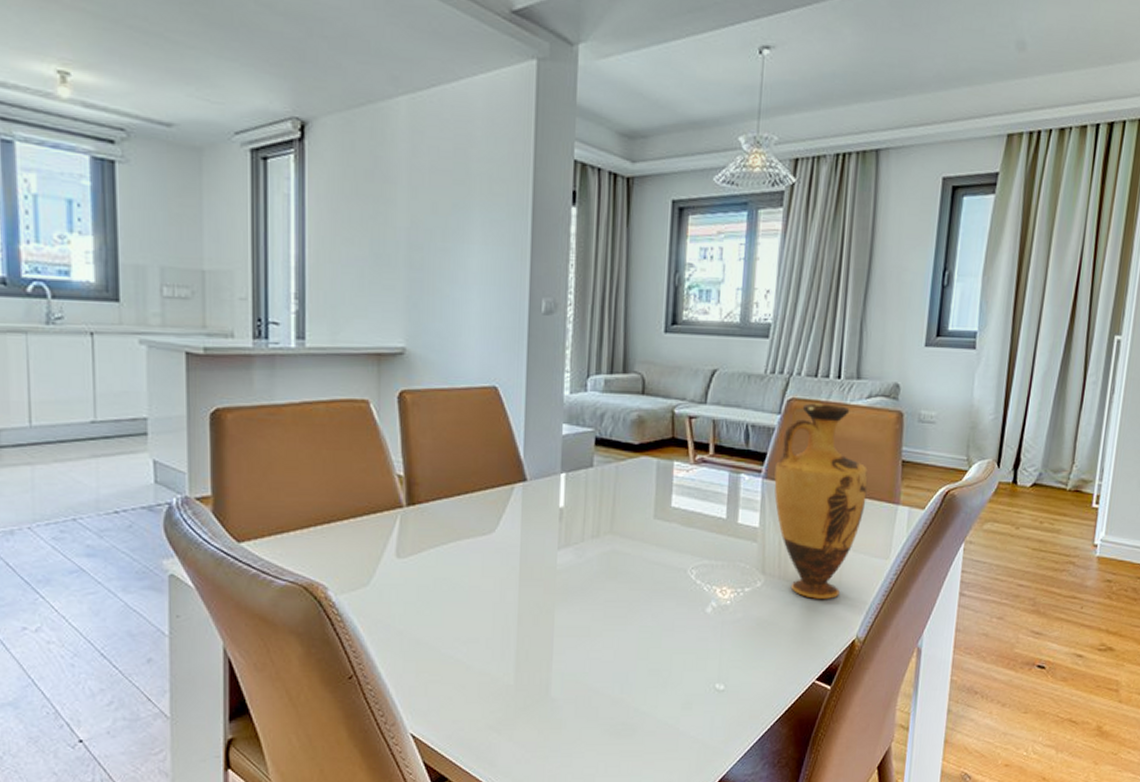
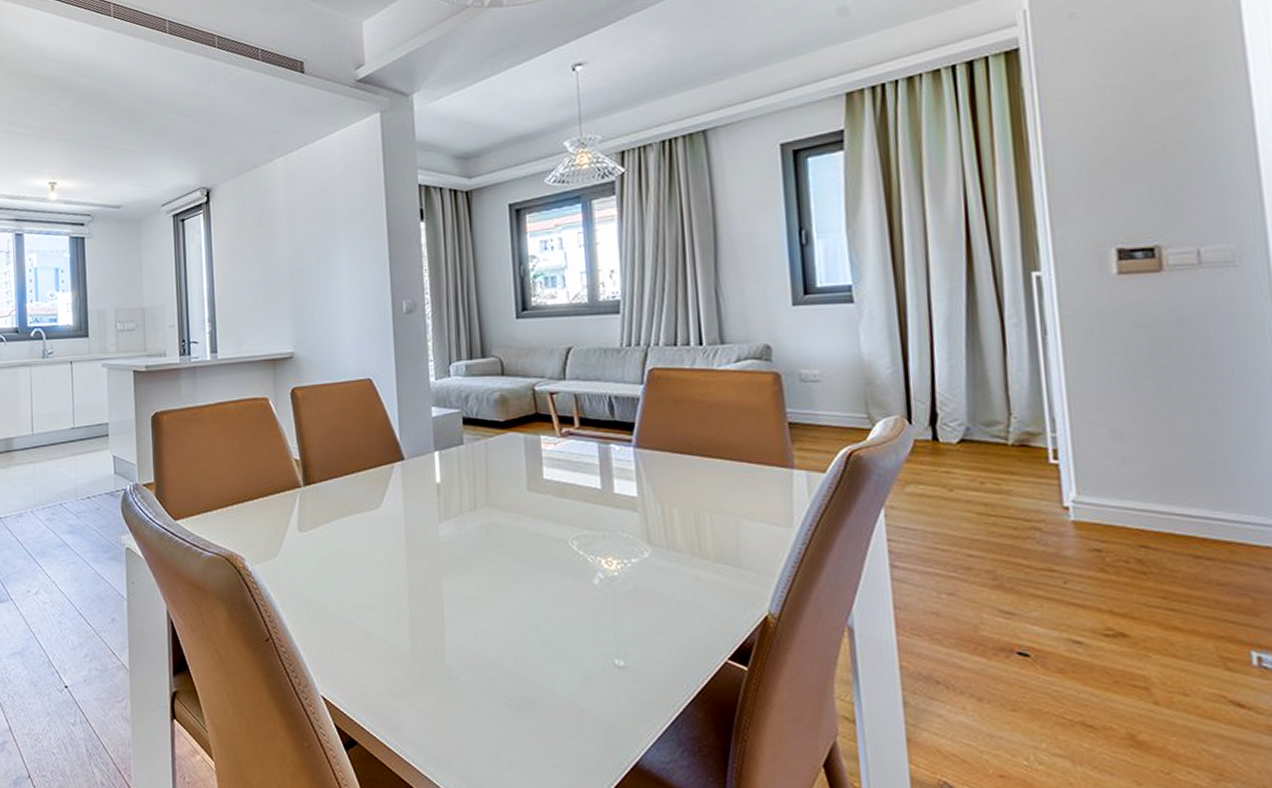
vase: present [774,403,868,600] -> none [646,370,754,572]

